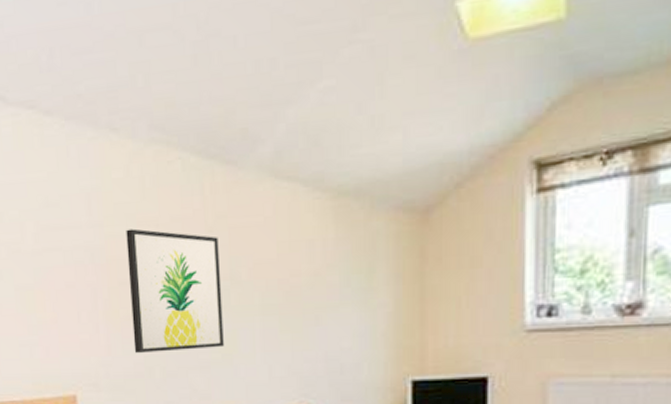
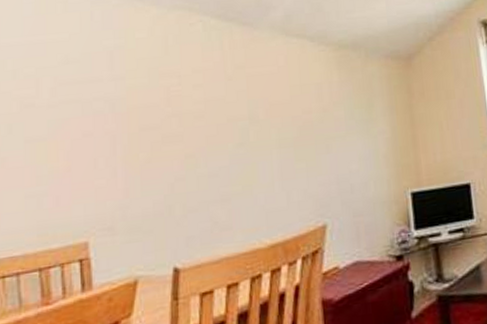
wall art: present [126,228,224,353] -> none [148,80,244,193]

